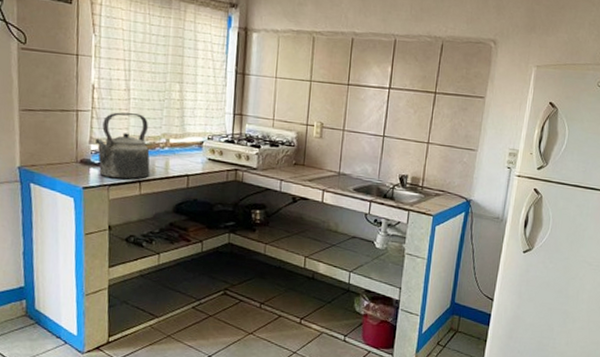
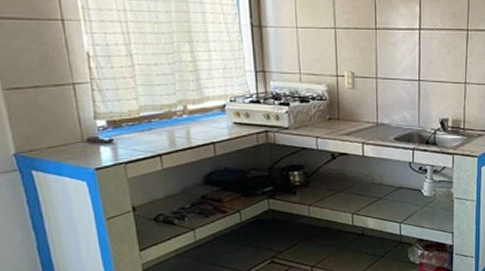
kettle: present [94,112,150,180] -> none [100,81,170,155]

